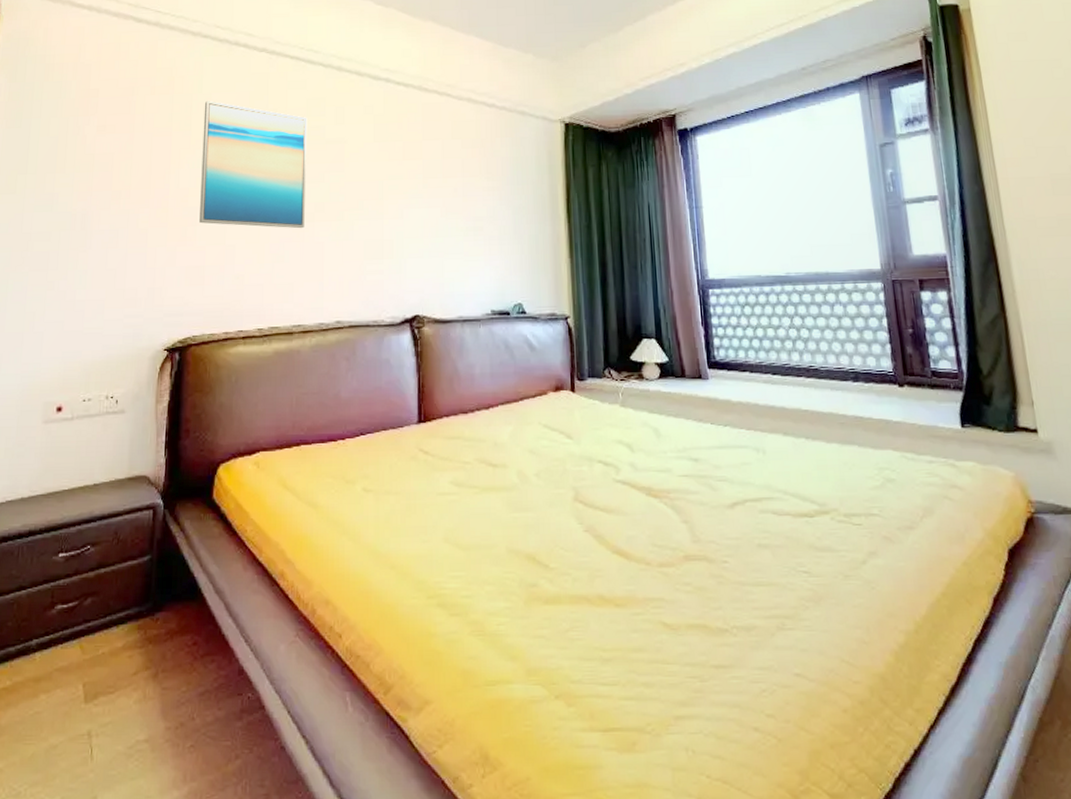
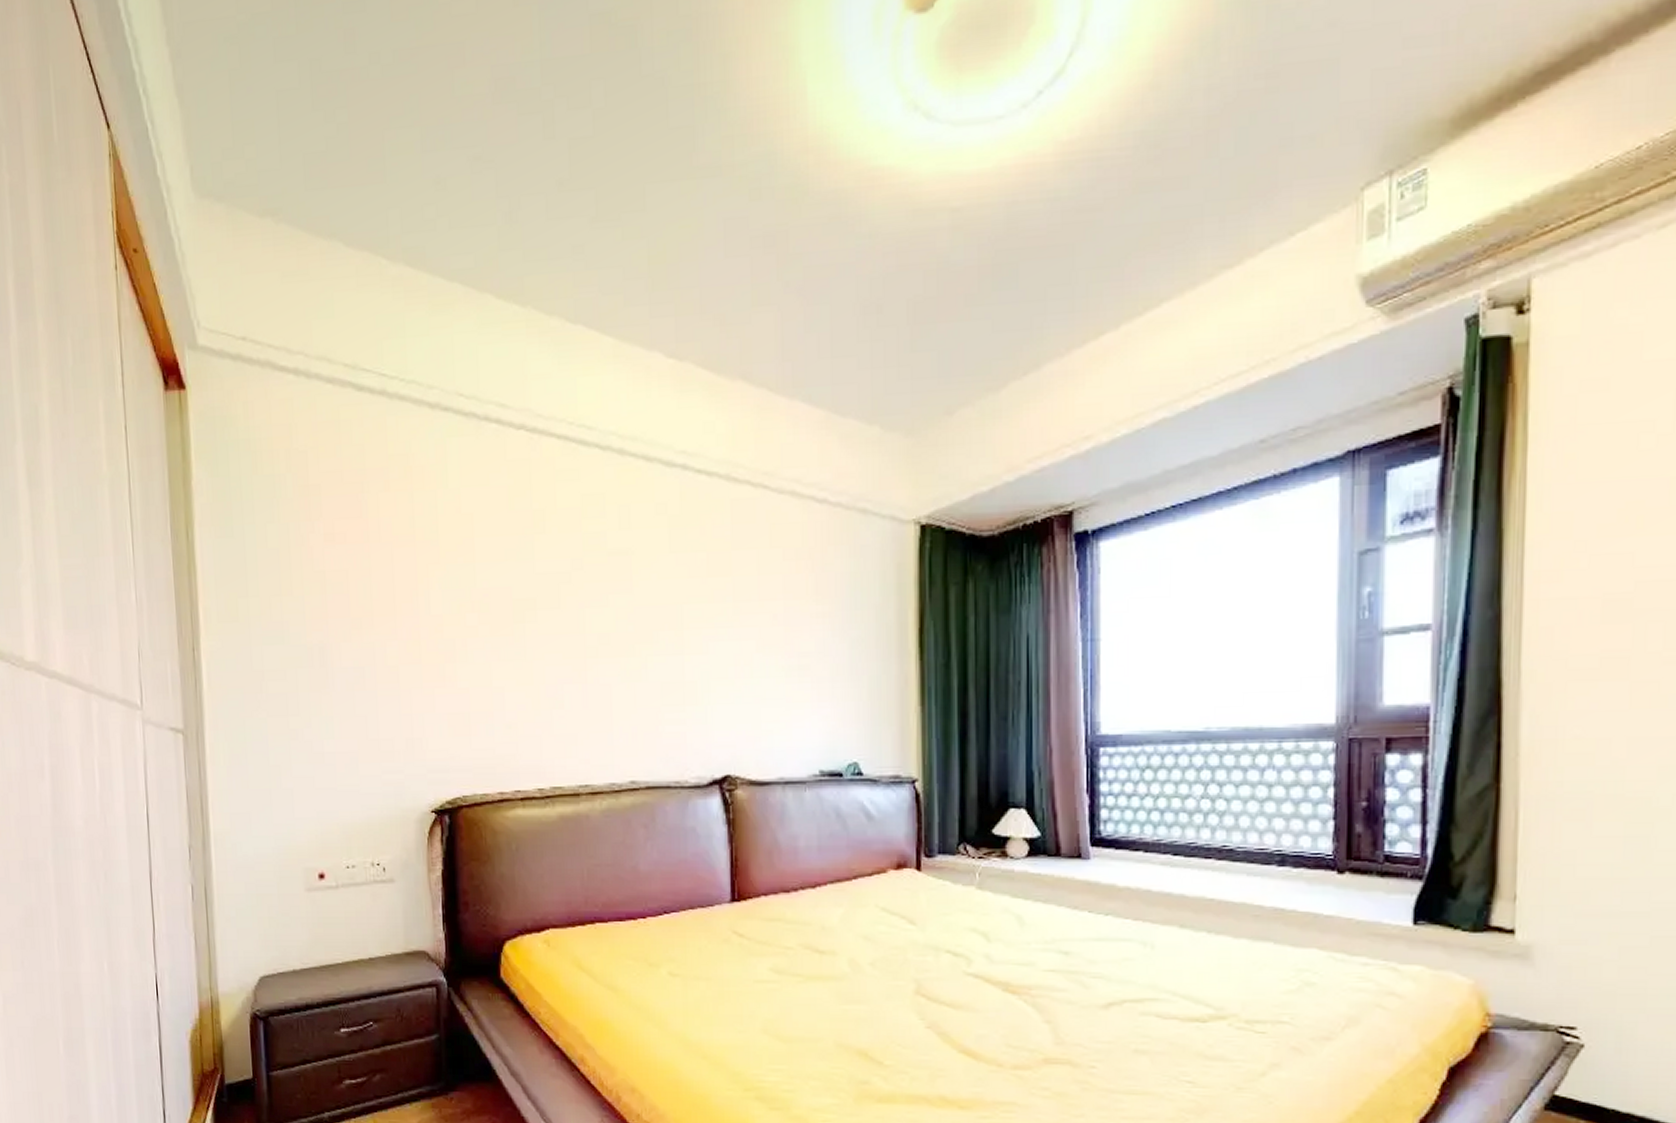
wall art: present [199,101,307,229] -> none [452,499,587,667]

